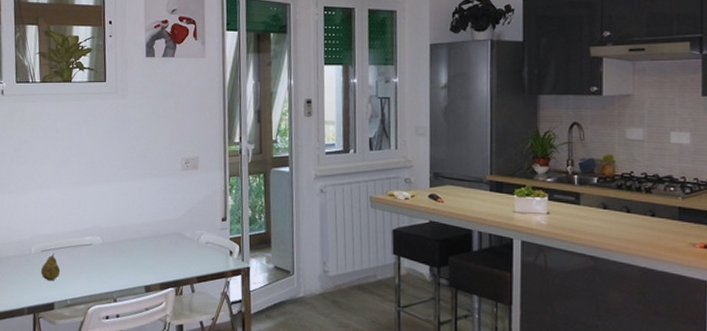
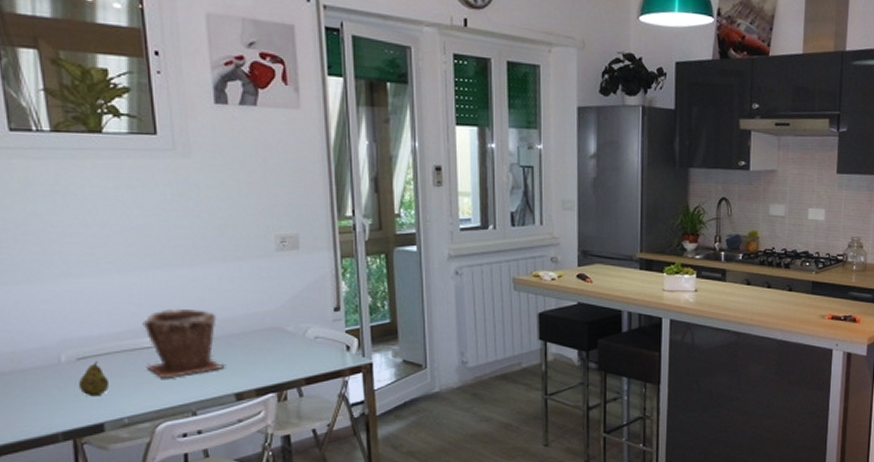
plant pot: none [85,214,138,270] -> present [142,308,224,379]

